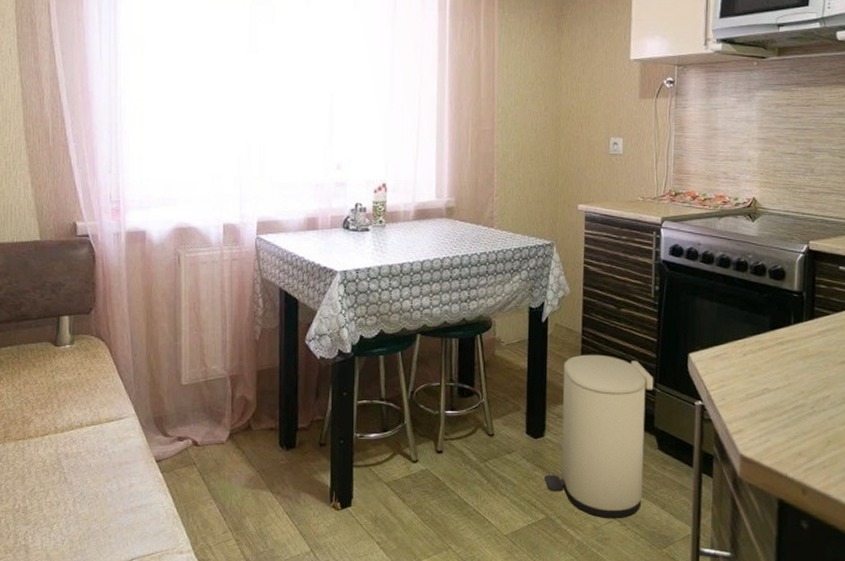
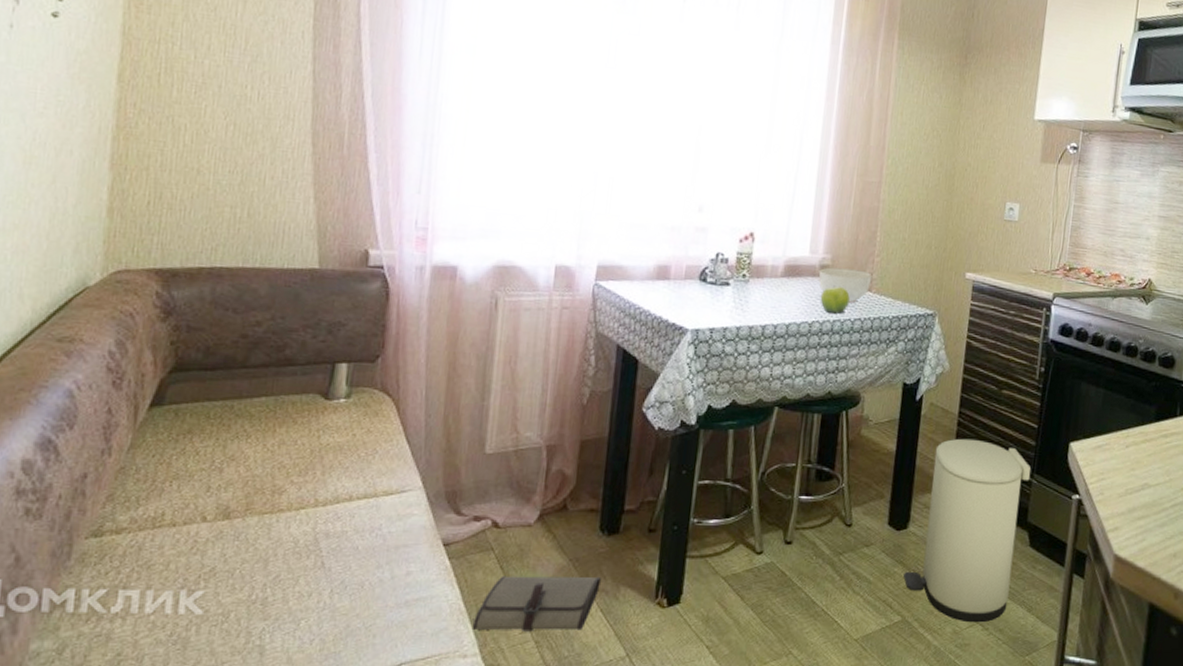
tool roll: none [184,484,284,532] -> present [471,576,601,632]
bowl: none [445,209,493,239] -> present [818,267,873,303]
fruit: none [448,224,475,249] -> present [820,285,850,314]

